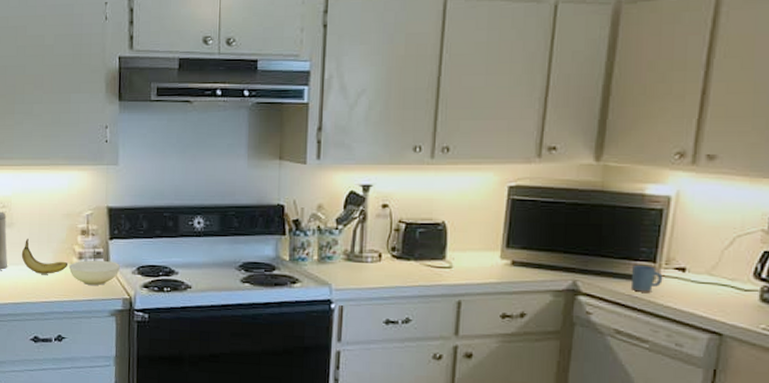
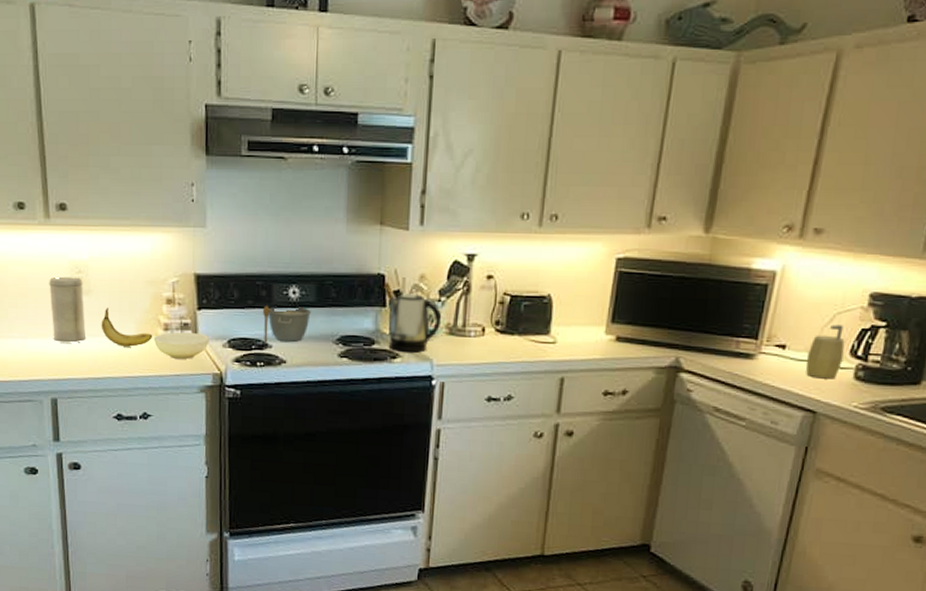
cooking pot: none [170,235,215,270] -> present [263,305,311,343]
kettle: none [289,222,340,278] -> present [389,293,442,352]
mug: present [630,264,663,292] -> none [731,341,764,370]
soap dispenser: none [708,247,747,302] -> present [806,324,845,379]

